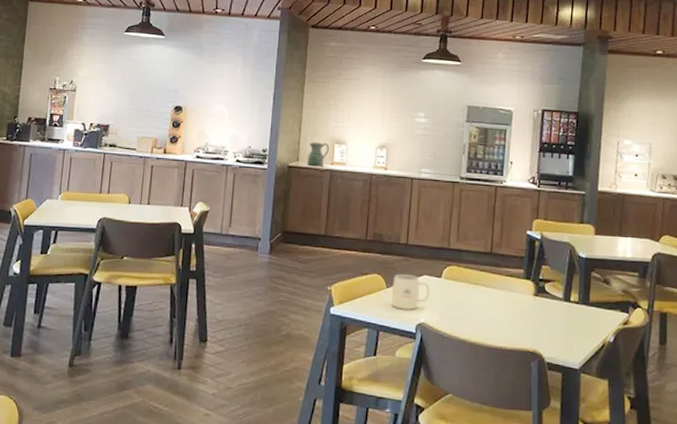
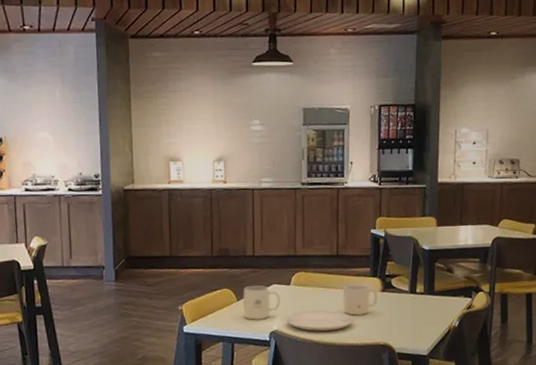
ceramic pitcher: present [307,142,330,167] -> none [143,162,165,188]
plate: none [433,306,504,331] -> present [285,310,354,332]
mug: none [493,284,530,318] -> present [342,284,378,316]

